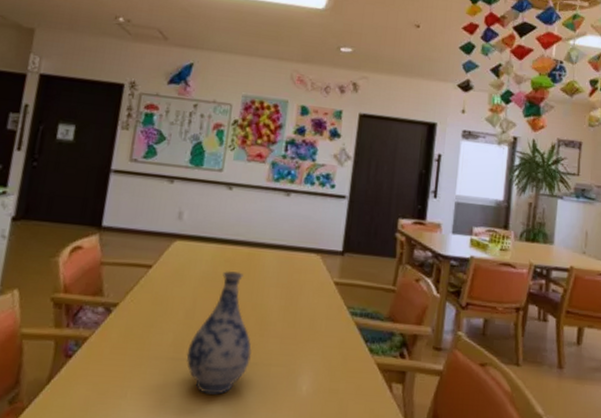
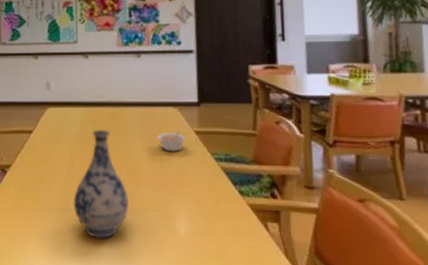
legume: none [293,279,324,302] -> present [157,130,186,152]

